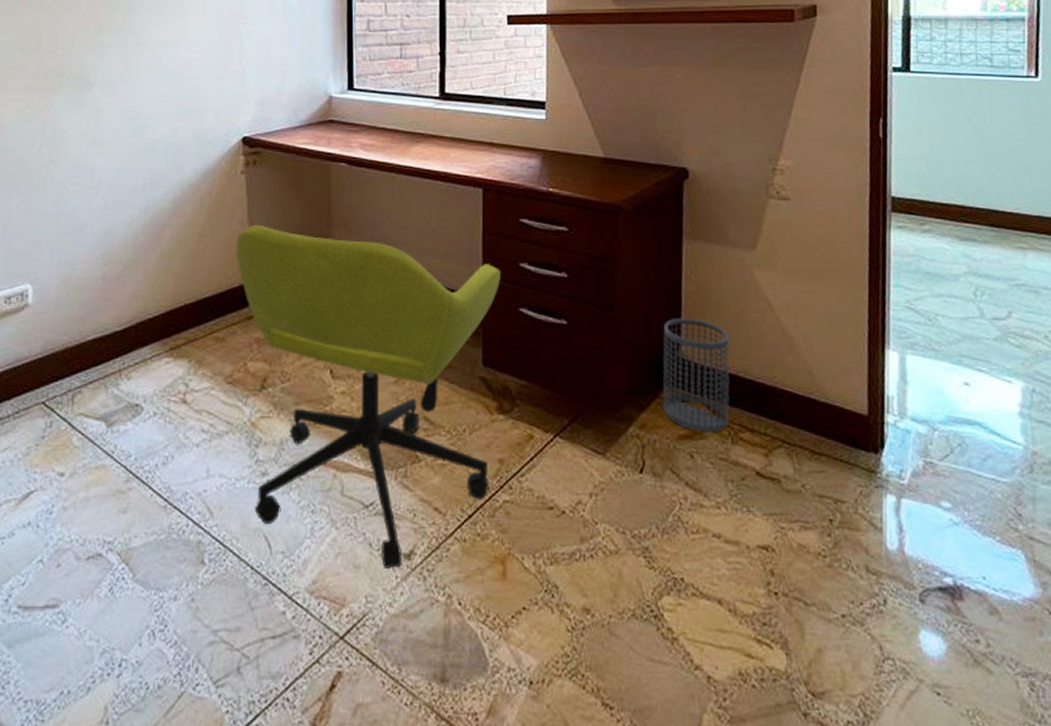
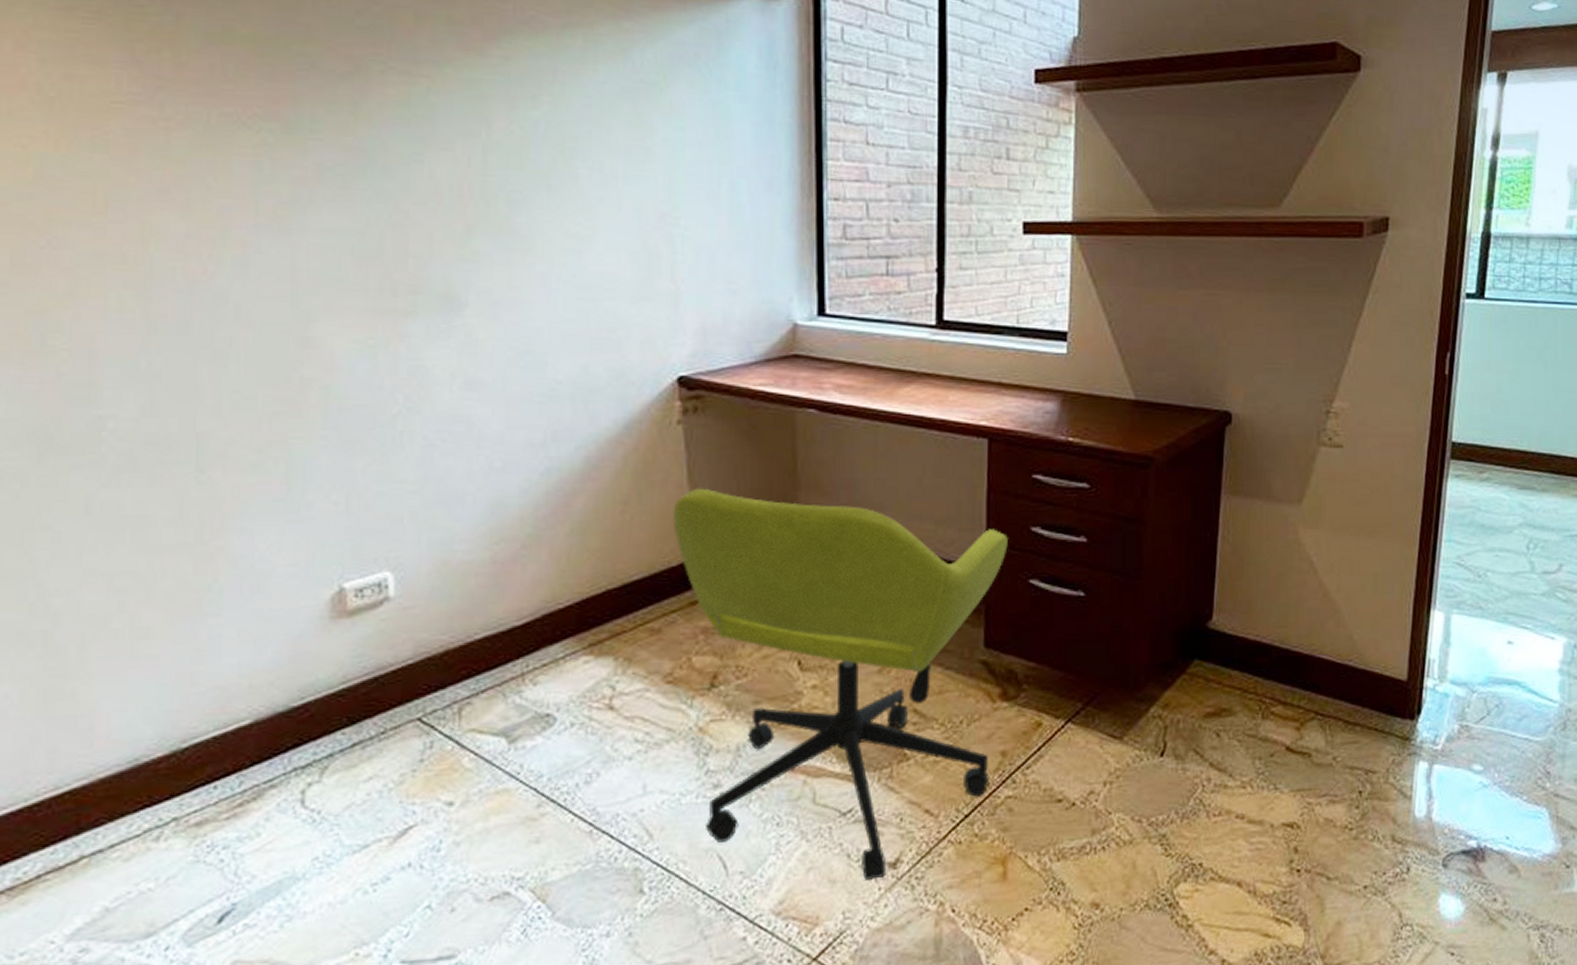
wastebasket: present [663,318,730,432] -> none [1190,583,1266,709]

